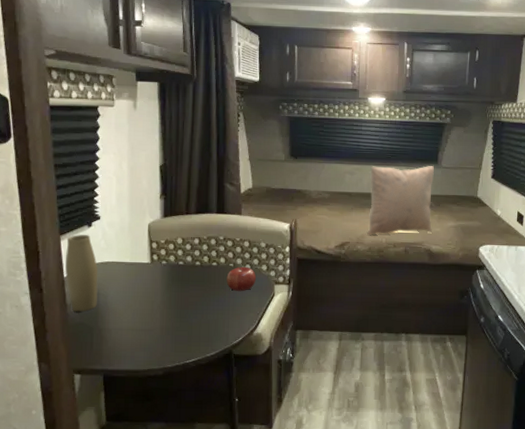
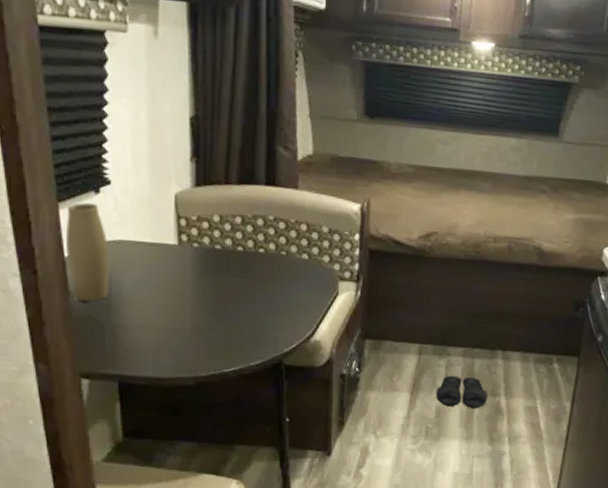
fruit: present [226,266,257,292] -> none [277,255,316,288]
slippers: none [354,356,397,383] -> present [436,375,489,409]
pillow: present [367,166,435,235] -> none [461,134,554,226]

